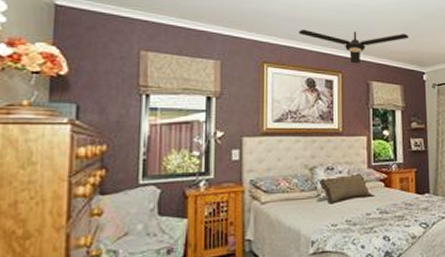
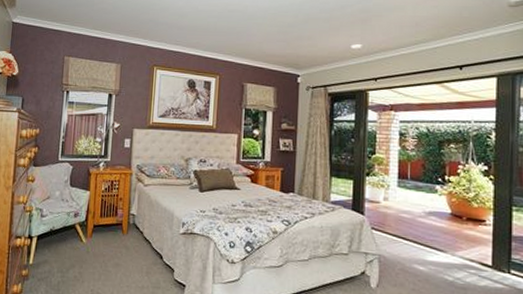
ceiling fan: present [298,29,409,64] -> none [184,35,287,67]

